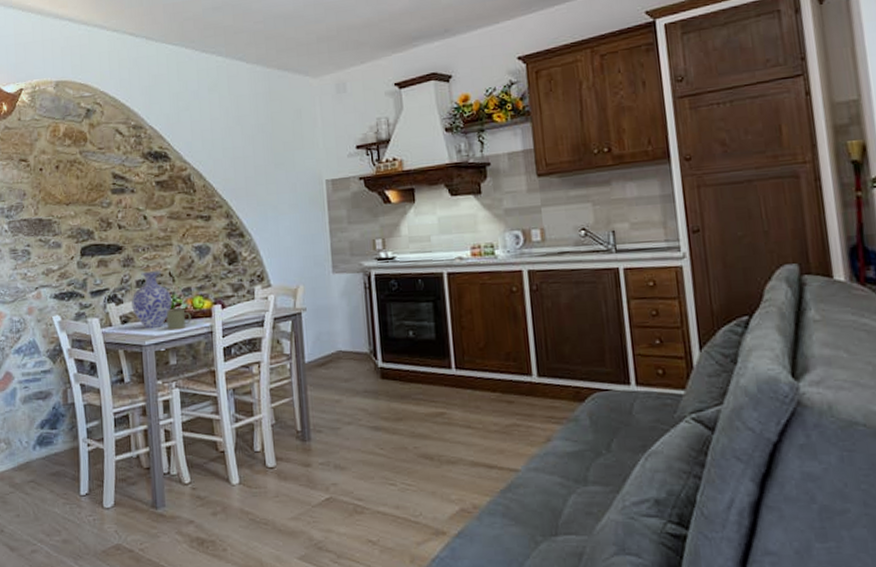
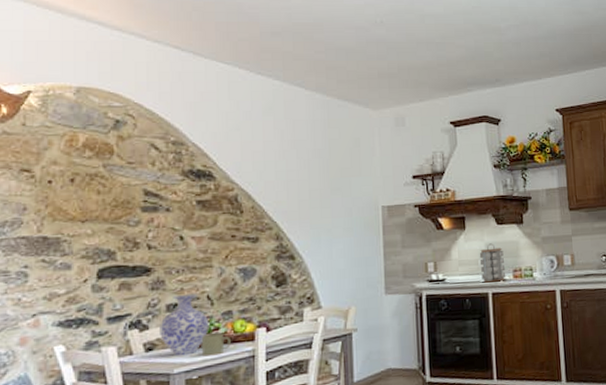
spice rack: none [431,217,463,262] -> present [479,243,506,284]

